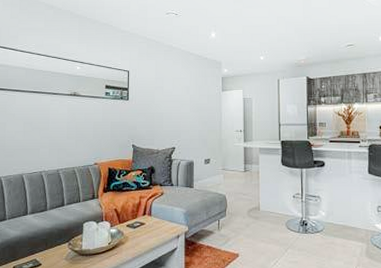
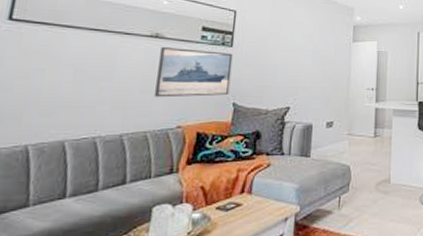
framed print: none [77,102,130,142] -> present [155,46,233,98]

